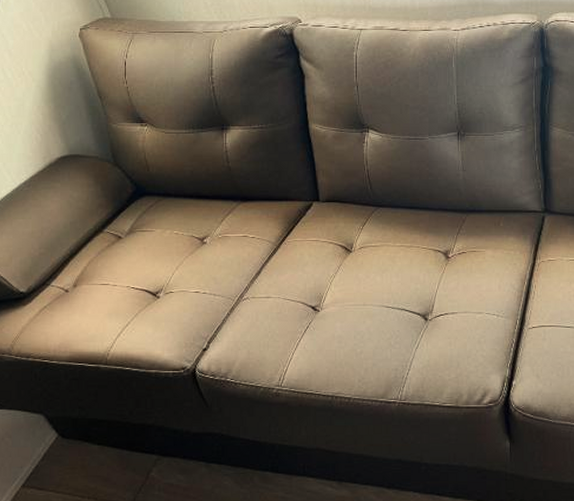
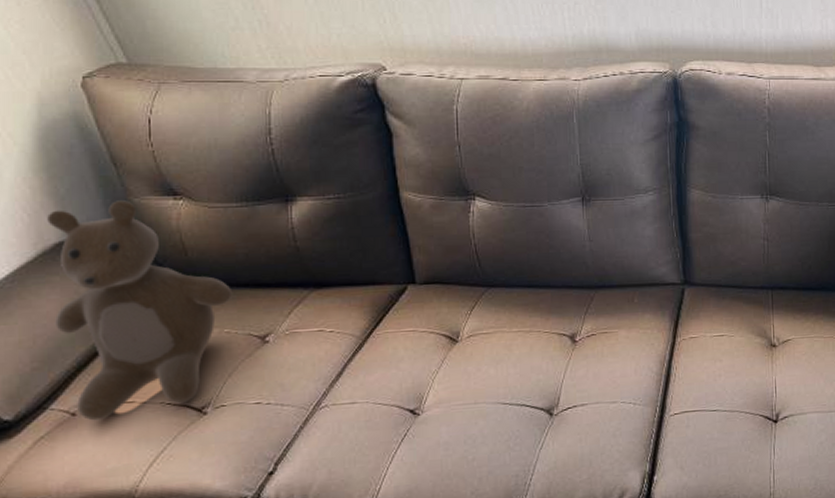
teddy bear: none [53,126,181,297] -> present [47,200,233,421]

